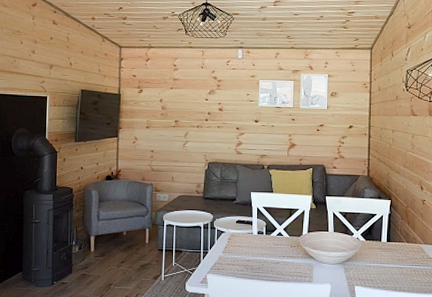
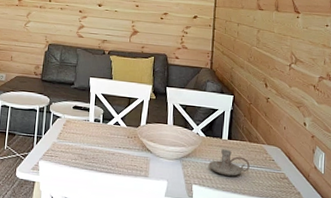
candle holder: none [370,251,408,276] -> present [209,149,250,176]

